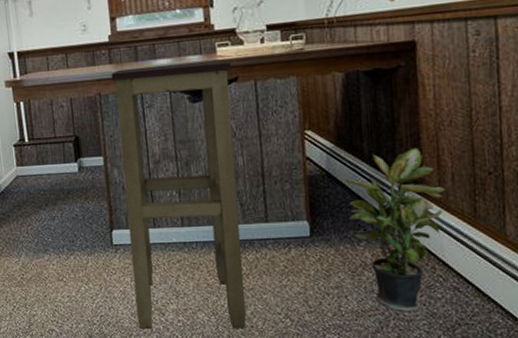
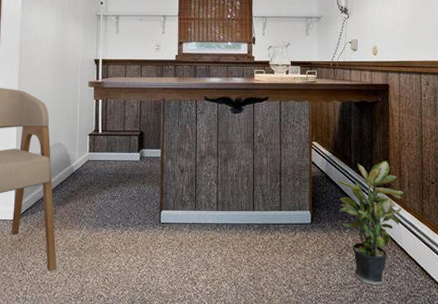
bar stool: present [111,60,246,329] -> none [174,82,264,298]

